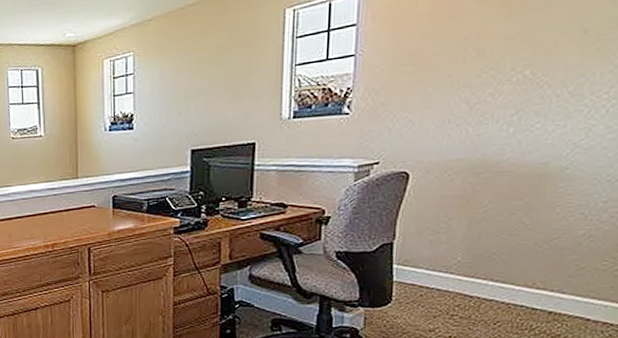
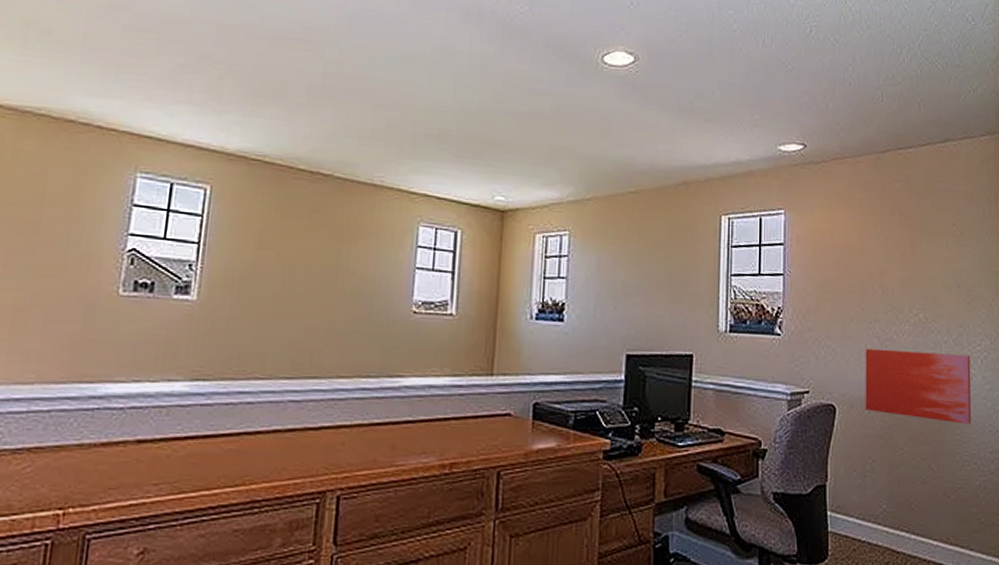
wall art: none [444,105,592,177] -> present [865,348,972,425]

